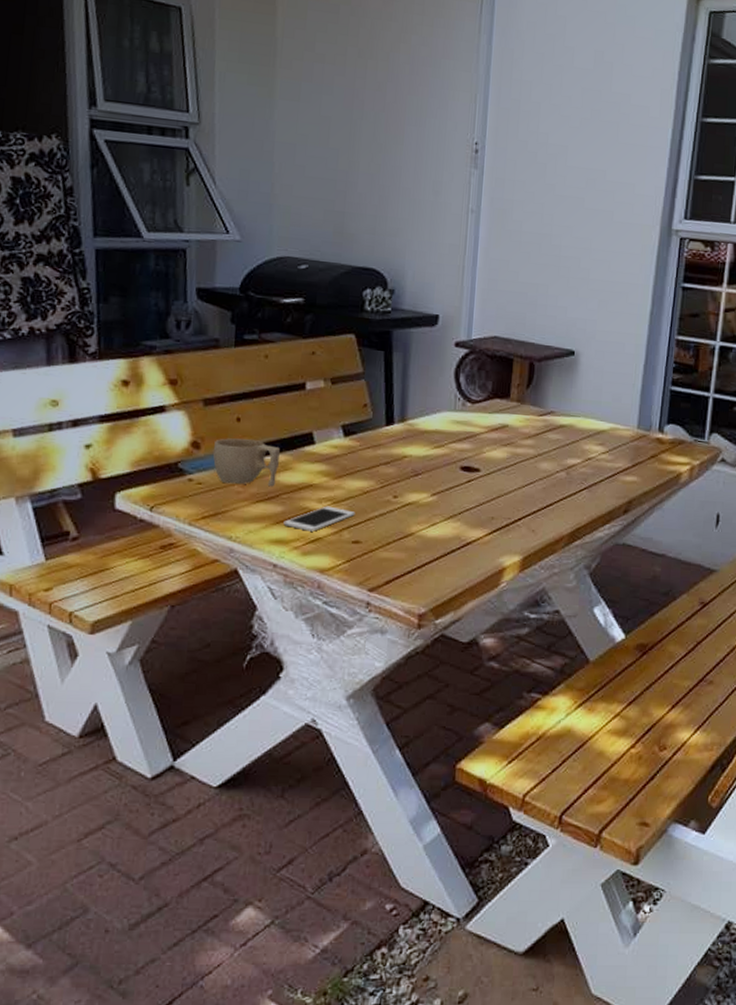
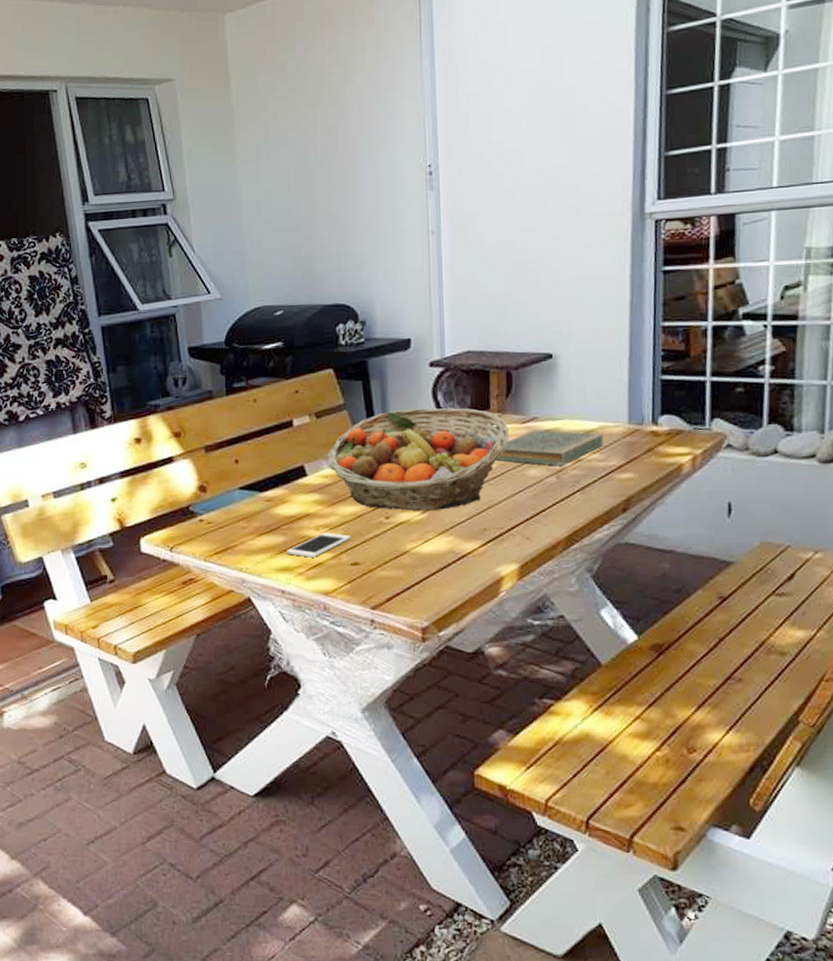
cup: present [213,438,280,487] -> none [218,478,276,521]
fruit basket: none [338,386,526,494] -> present [327,408,509,511]
book: none [509,424,613,462] -> present [495,430,603,465]

